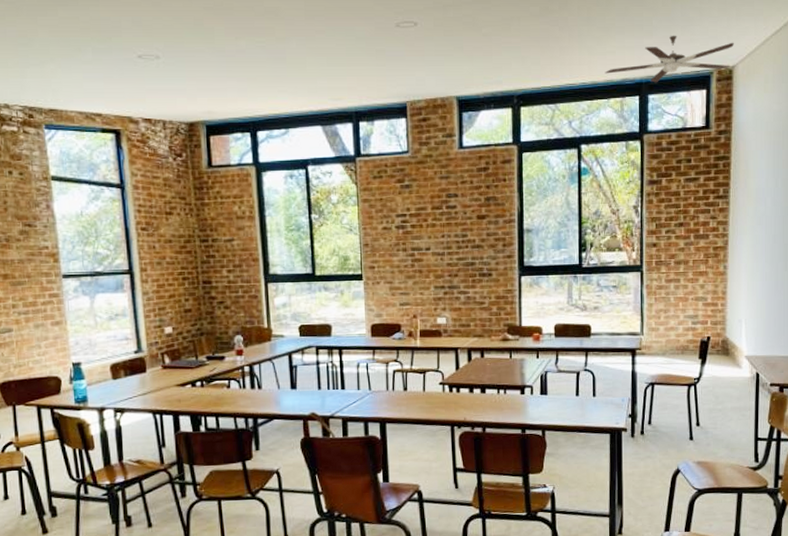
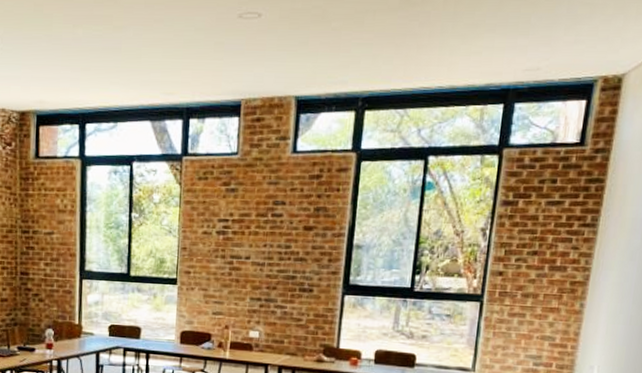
ceiling fan: present [604,35,734,83] -> none [466,35,629,90]

